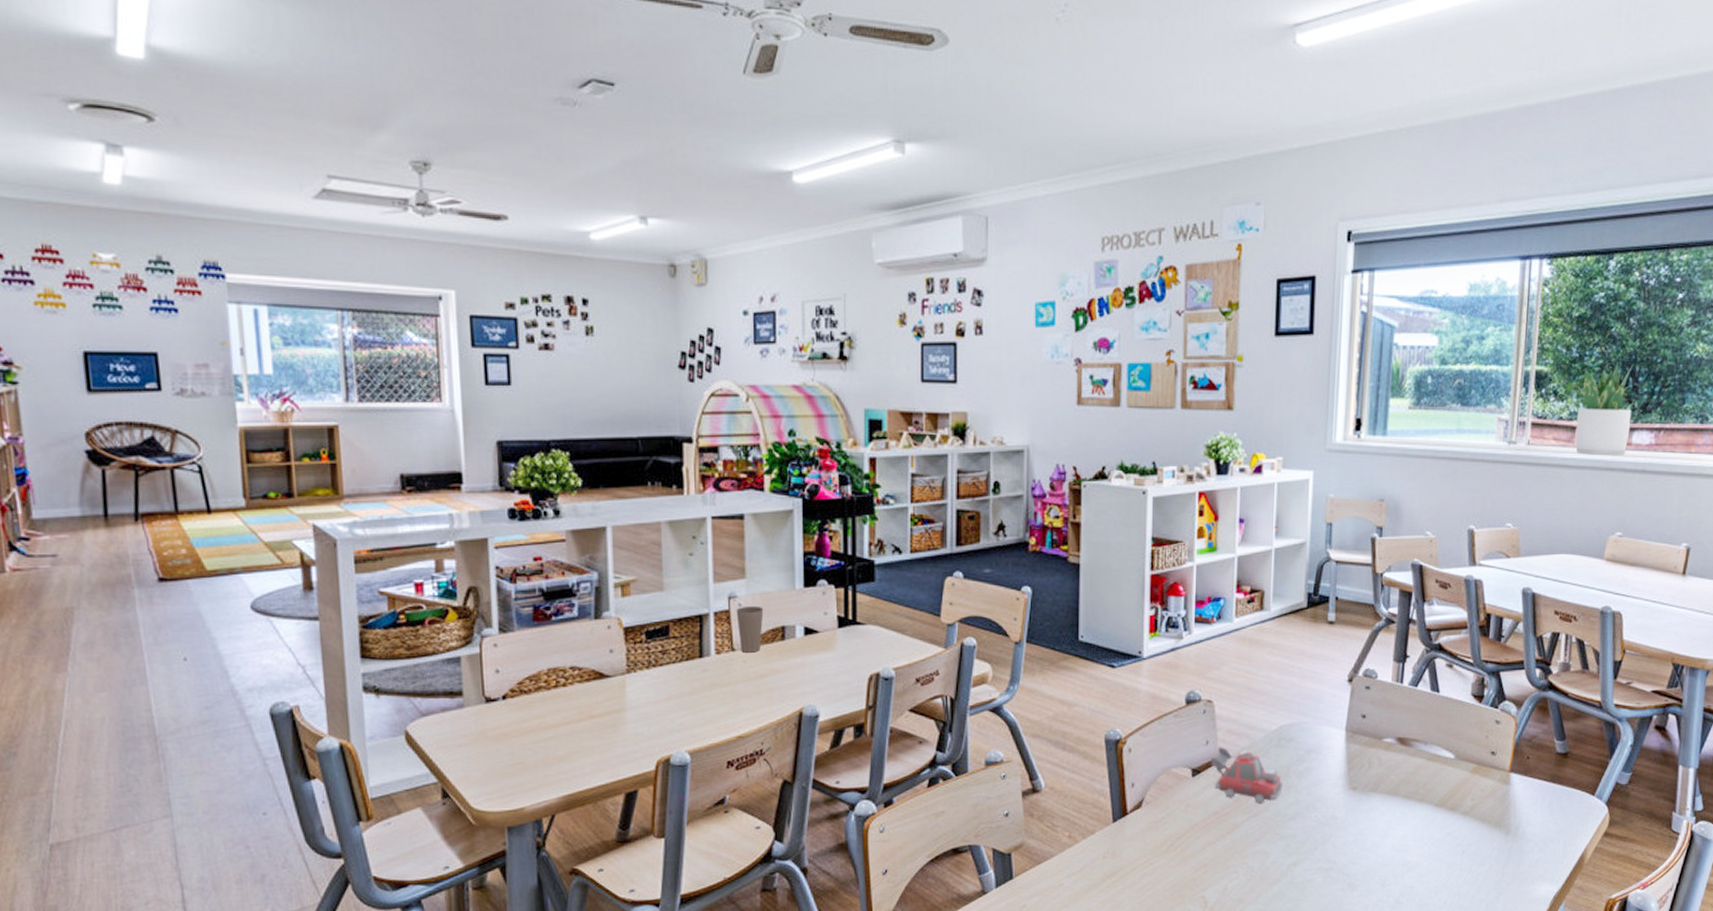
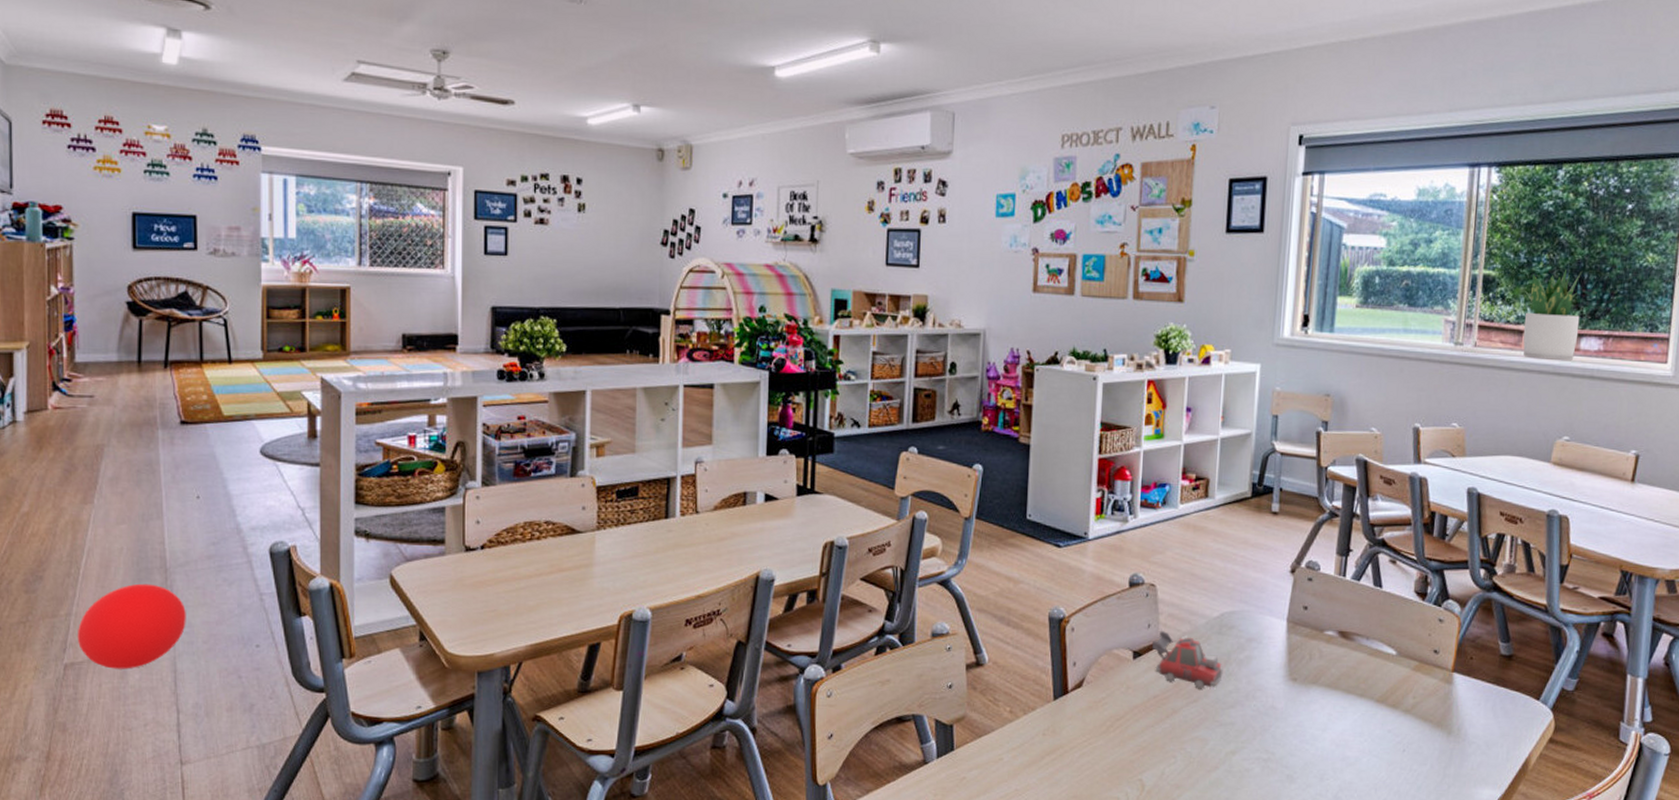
ball: none [61,754,183,847] -> present [77,583,186,669]
cup: present [736,605,764,653] -> none [701,471,728,516]

